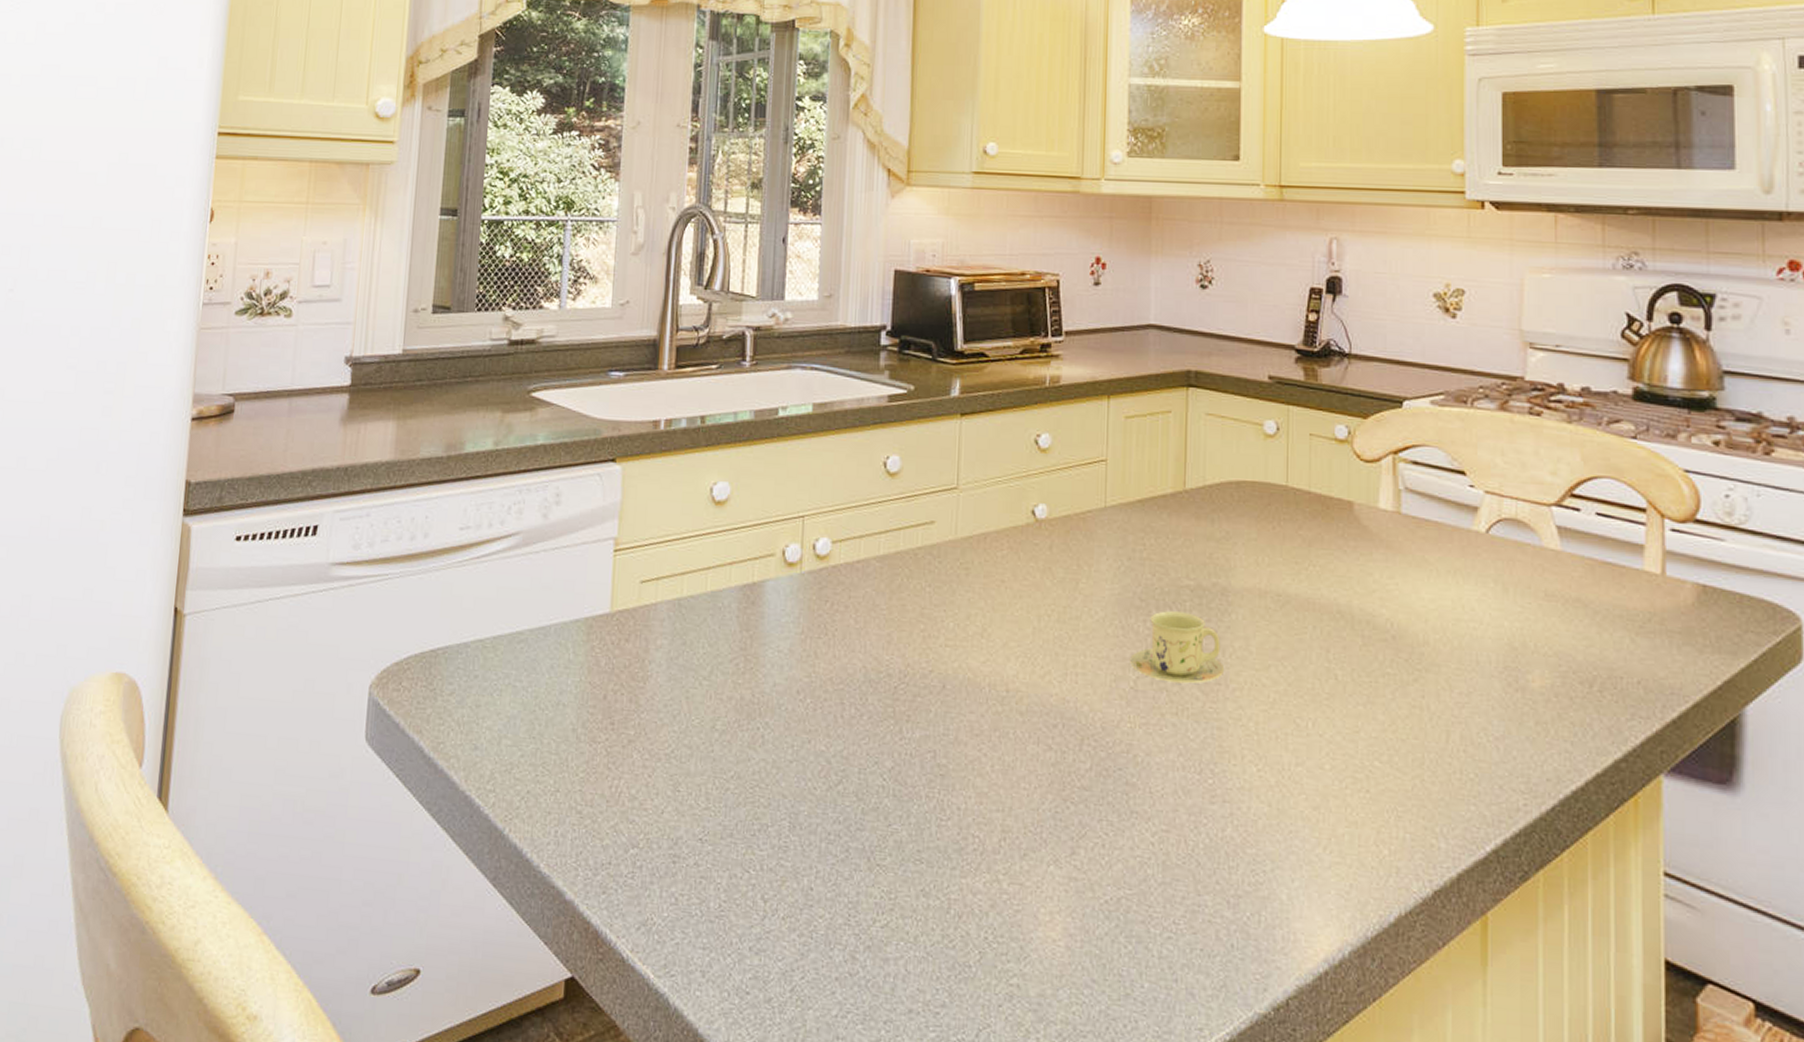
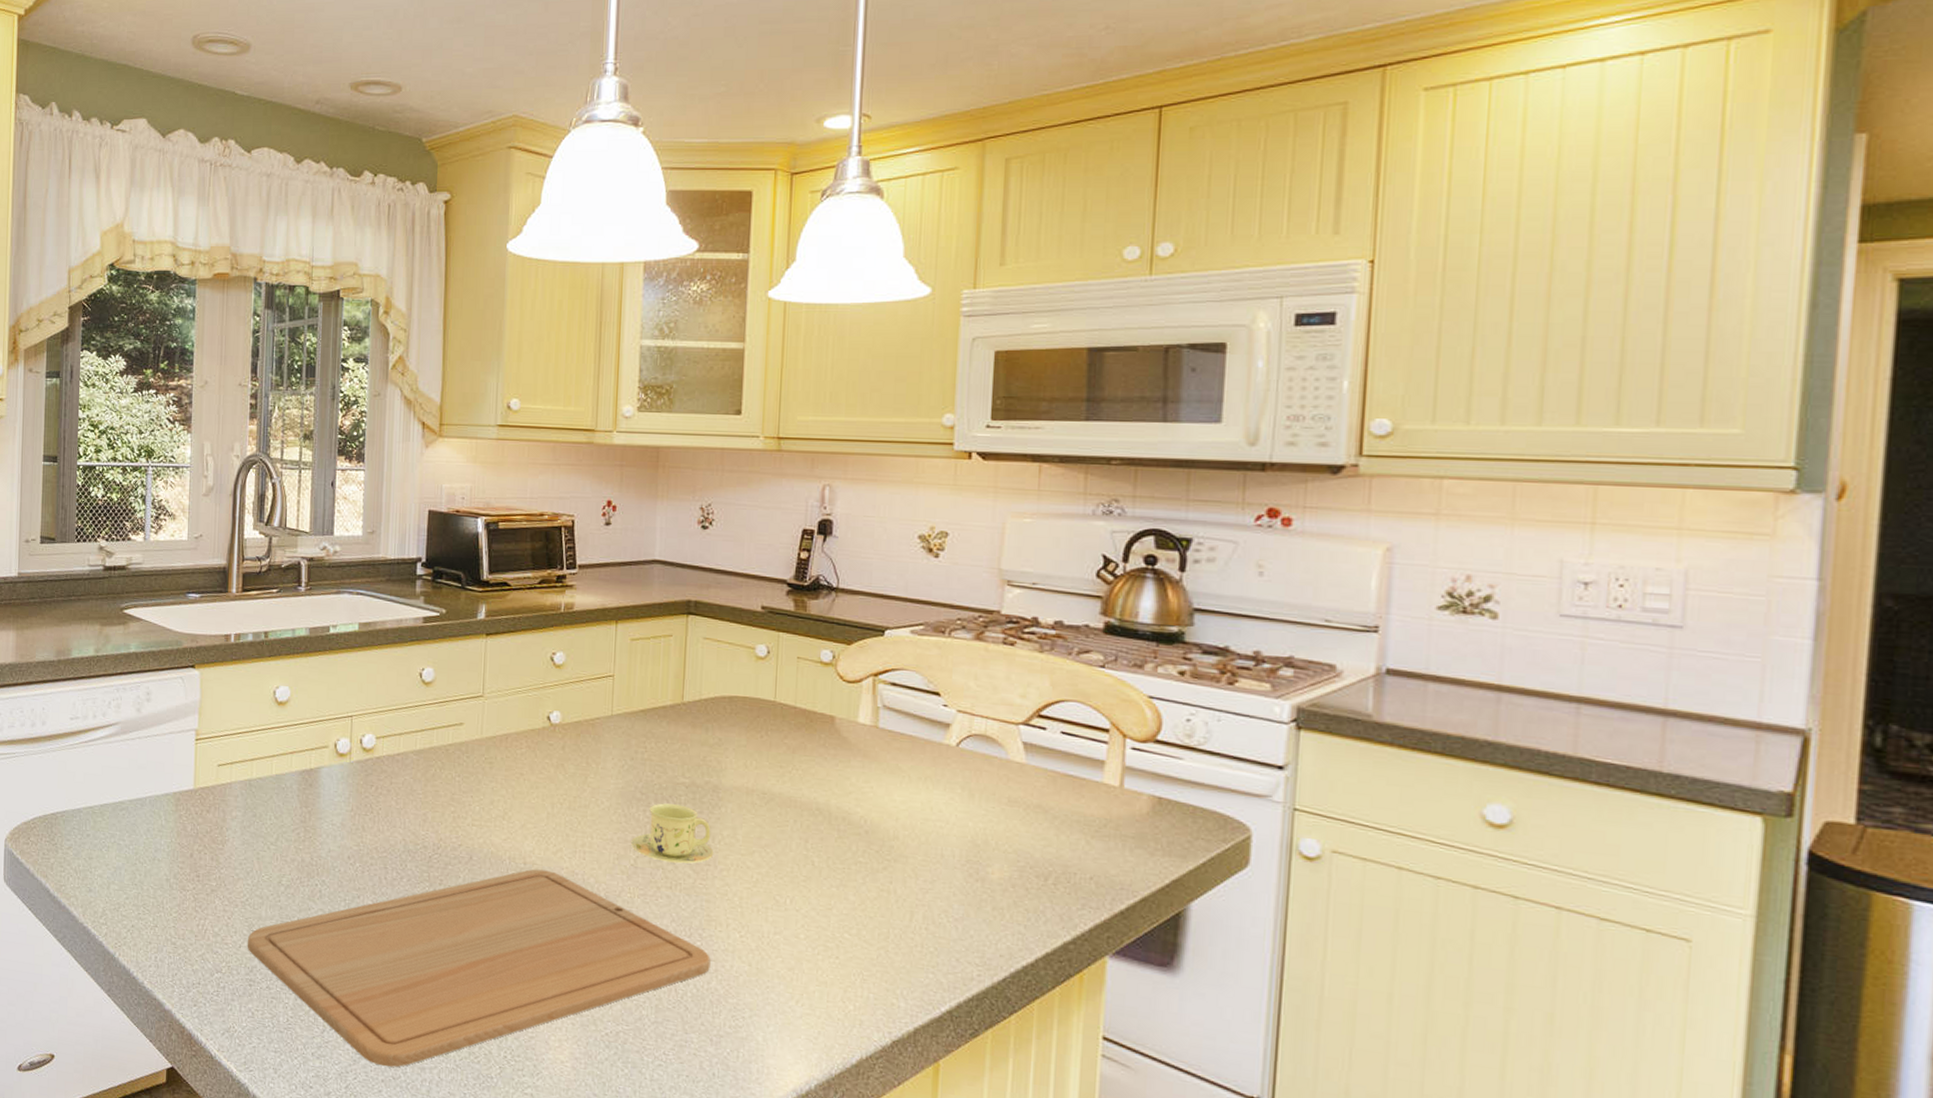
chopping board: none [671,697,1224,960] -> present [247,869,711,1067]

